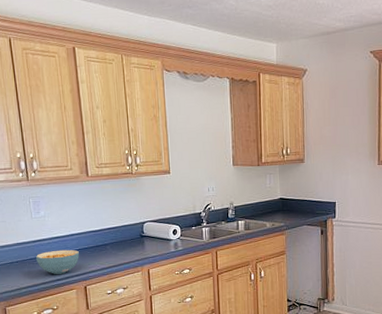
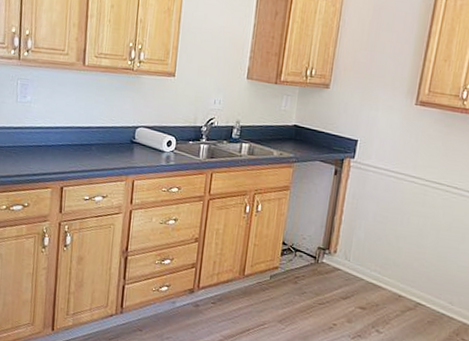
cereal bowl: present [35,249,79,274] -> none [14,141,61,169]

